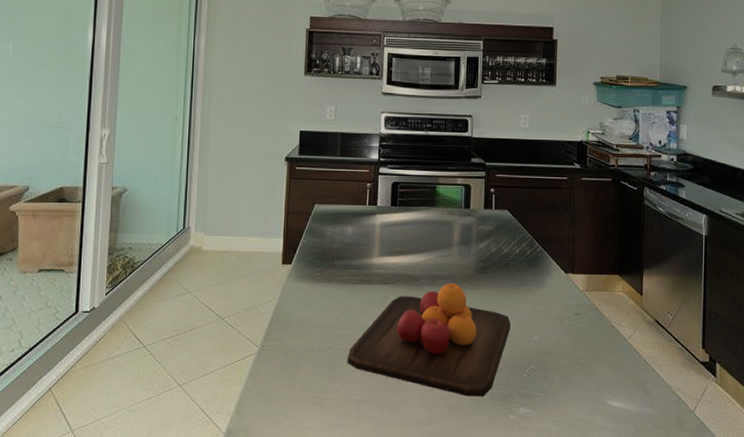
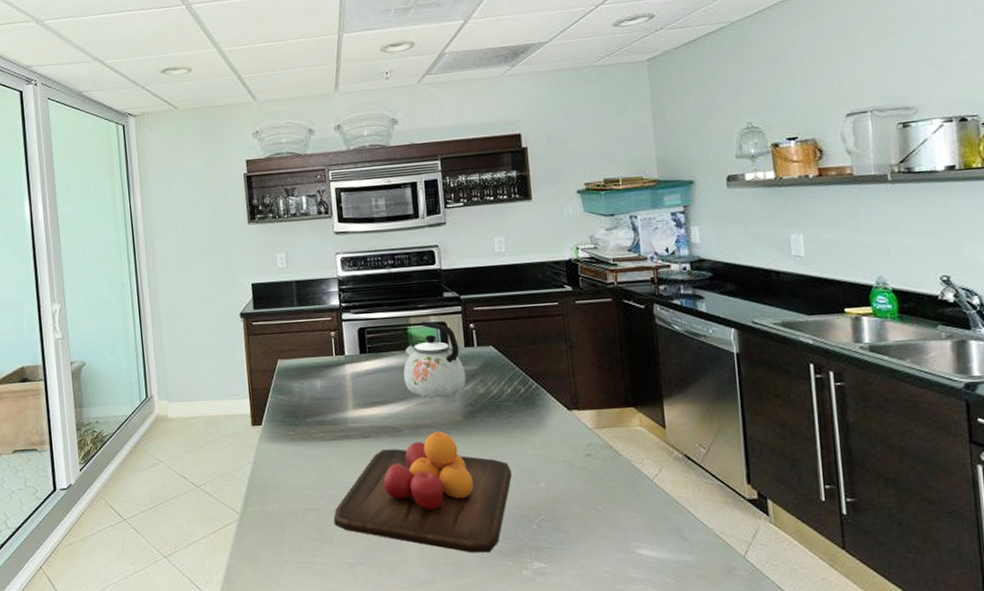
kettle: none [427,182,482,253] -> present [403,321,467,398]

